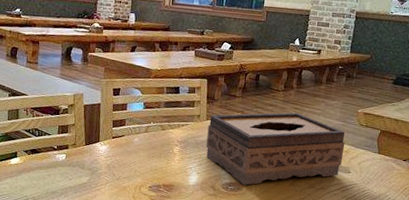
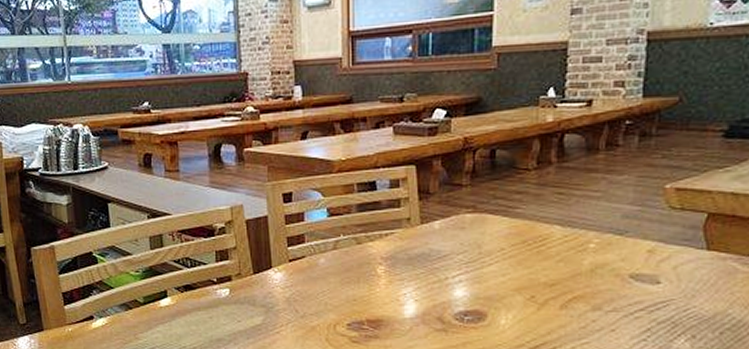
tissue box: present [206,112,346,185] -> none [424,199,647,313]

